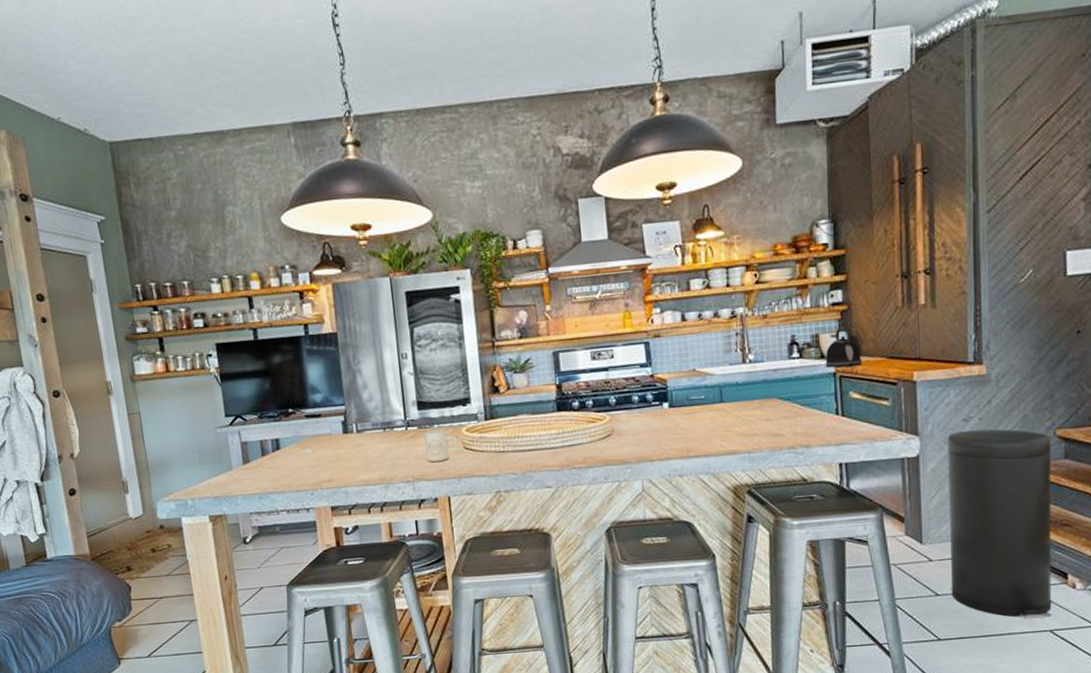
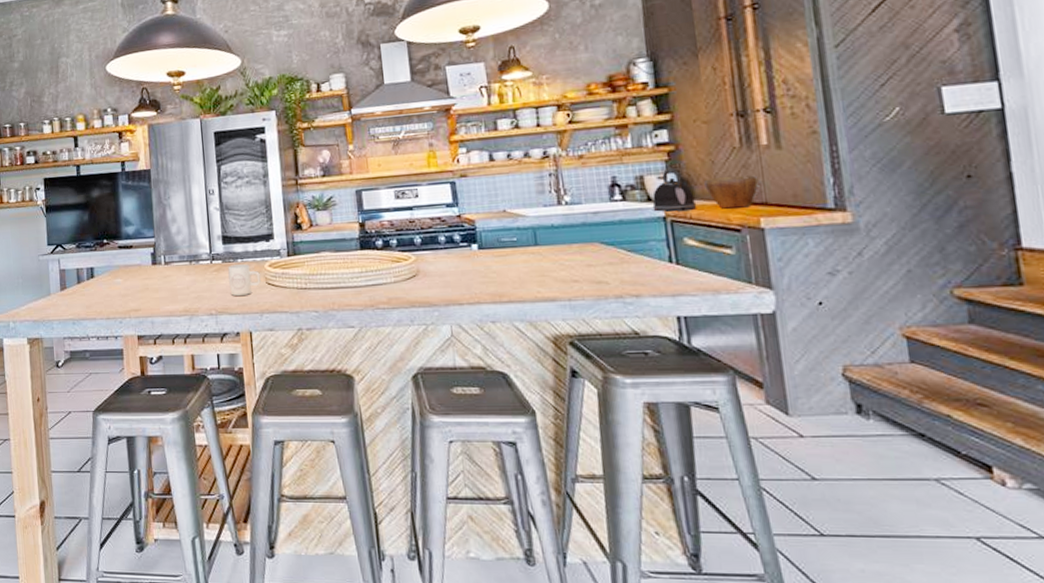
bowl: none [870,332,917,364] -> present [704,175,761,209]
pedal bin: present [947,429,1052,619] -> none [809,285,977,521]

